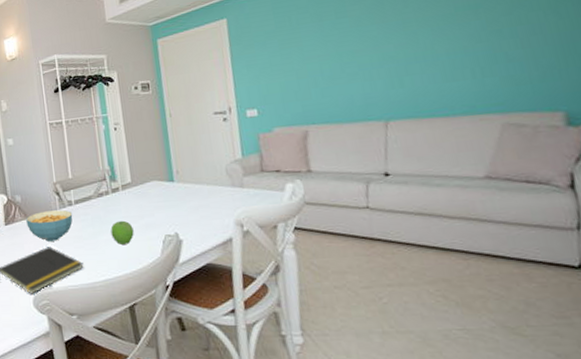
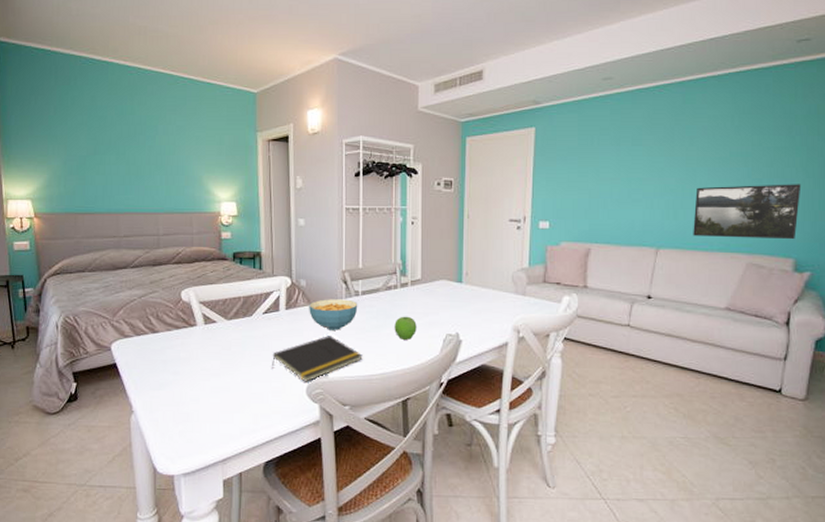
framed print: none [421,27,561,103] -> present [693,184,801,240]

